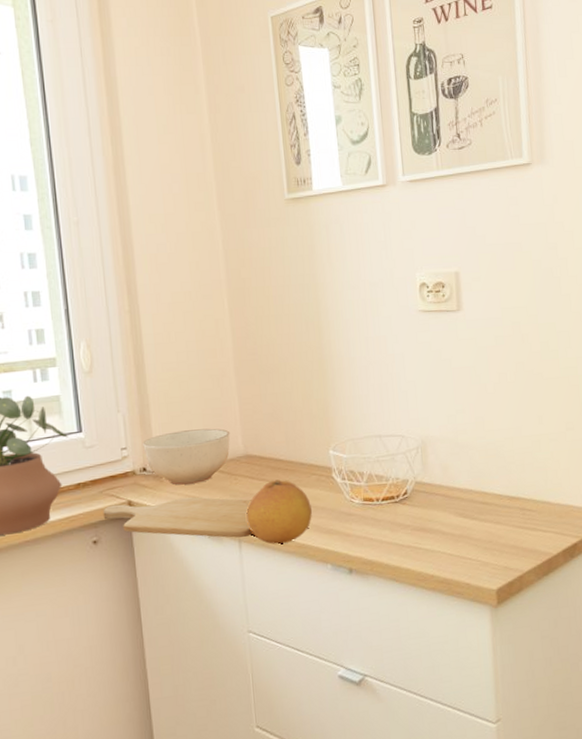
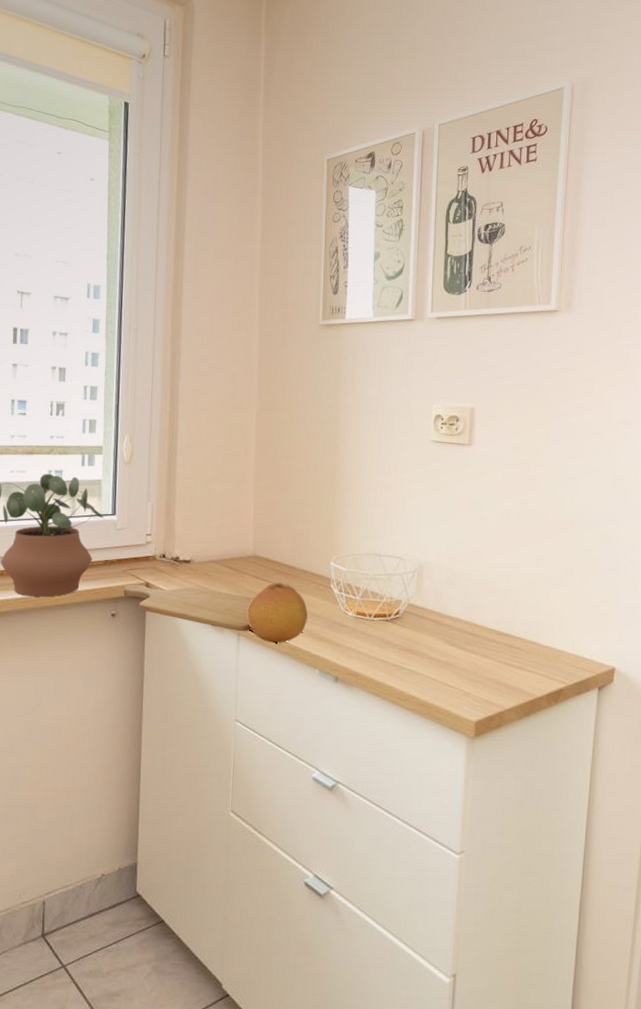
bowl: present [143,428,231,485] -> none [165,525,243,575]

